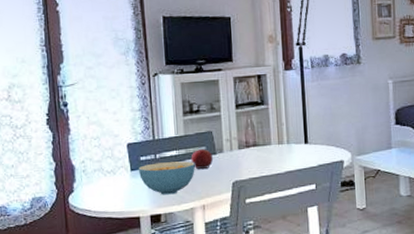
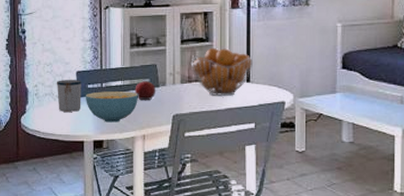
mug: none [105,152,135,187] -> present [56,80,81,112]
fruit basket: none [247,110,310,160] -> present [190,47,253,96]

